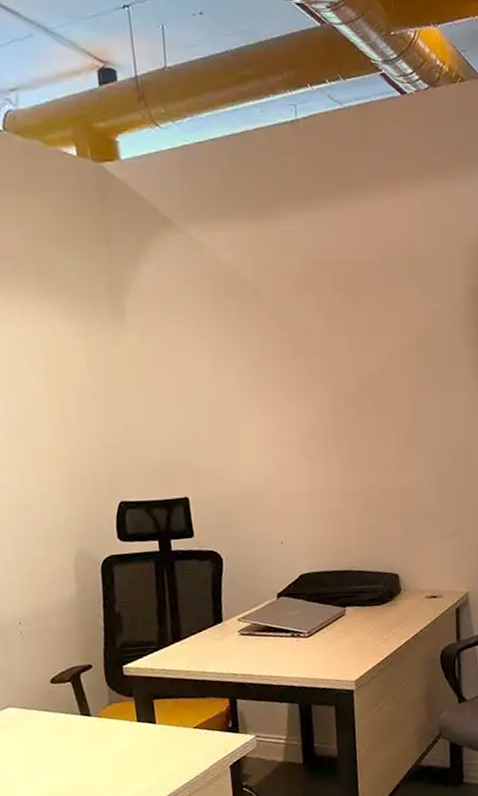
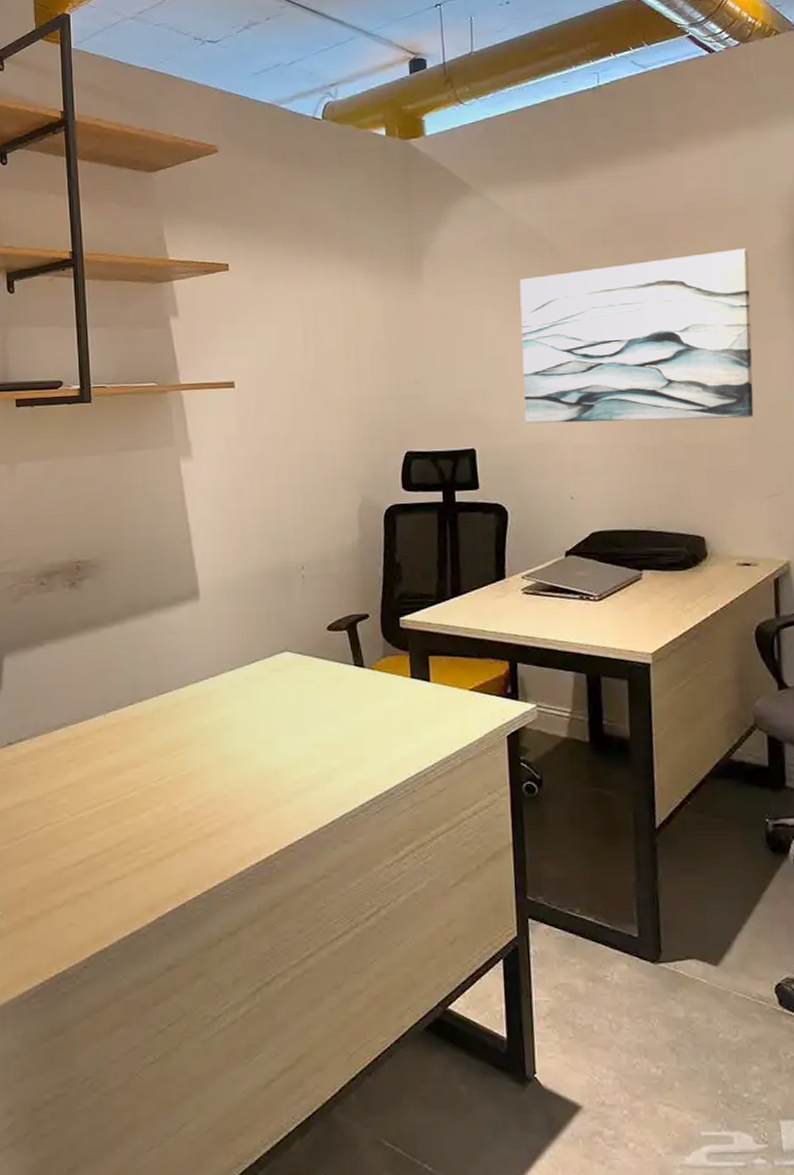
wall art: none [225,300,440,472] -> present [519,248,754,424]

